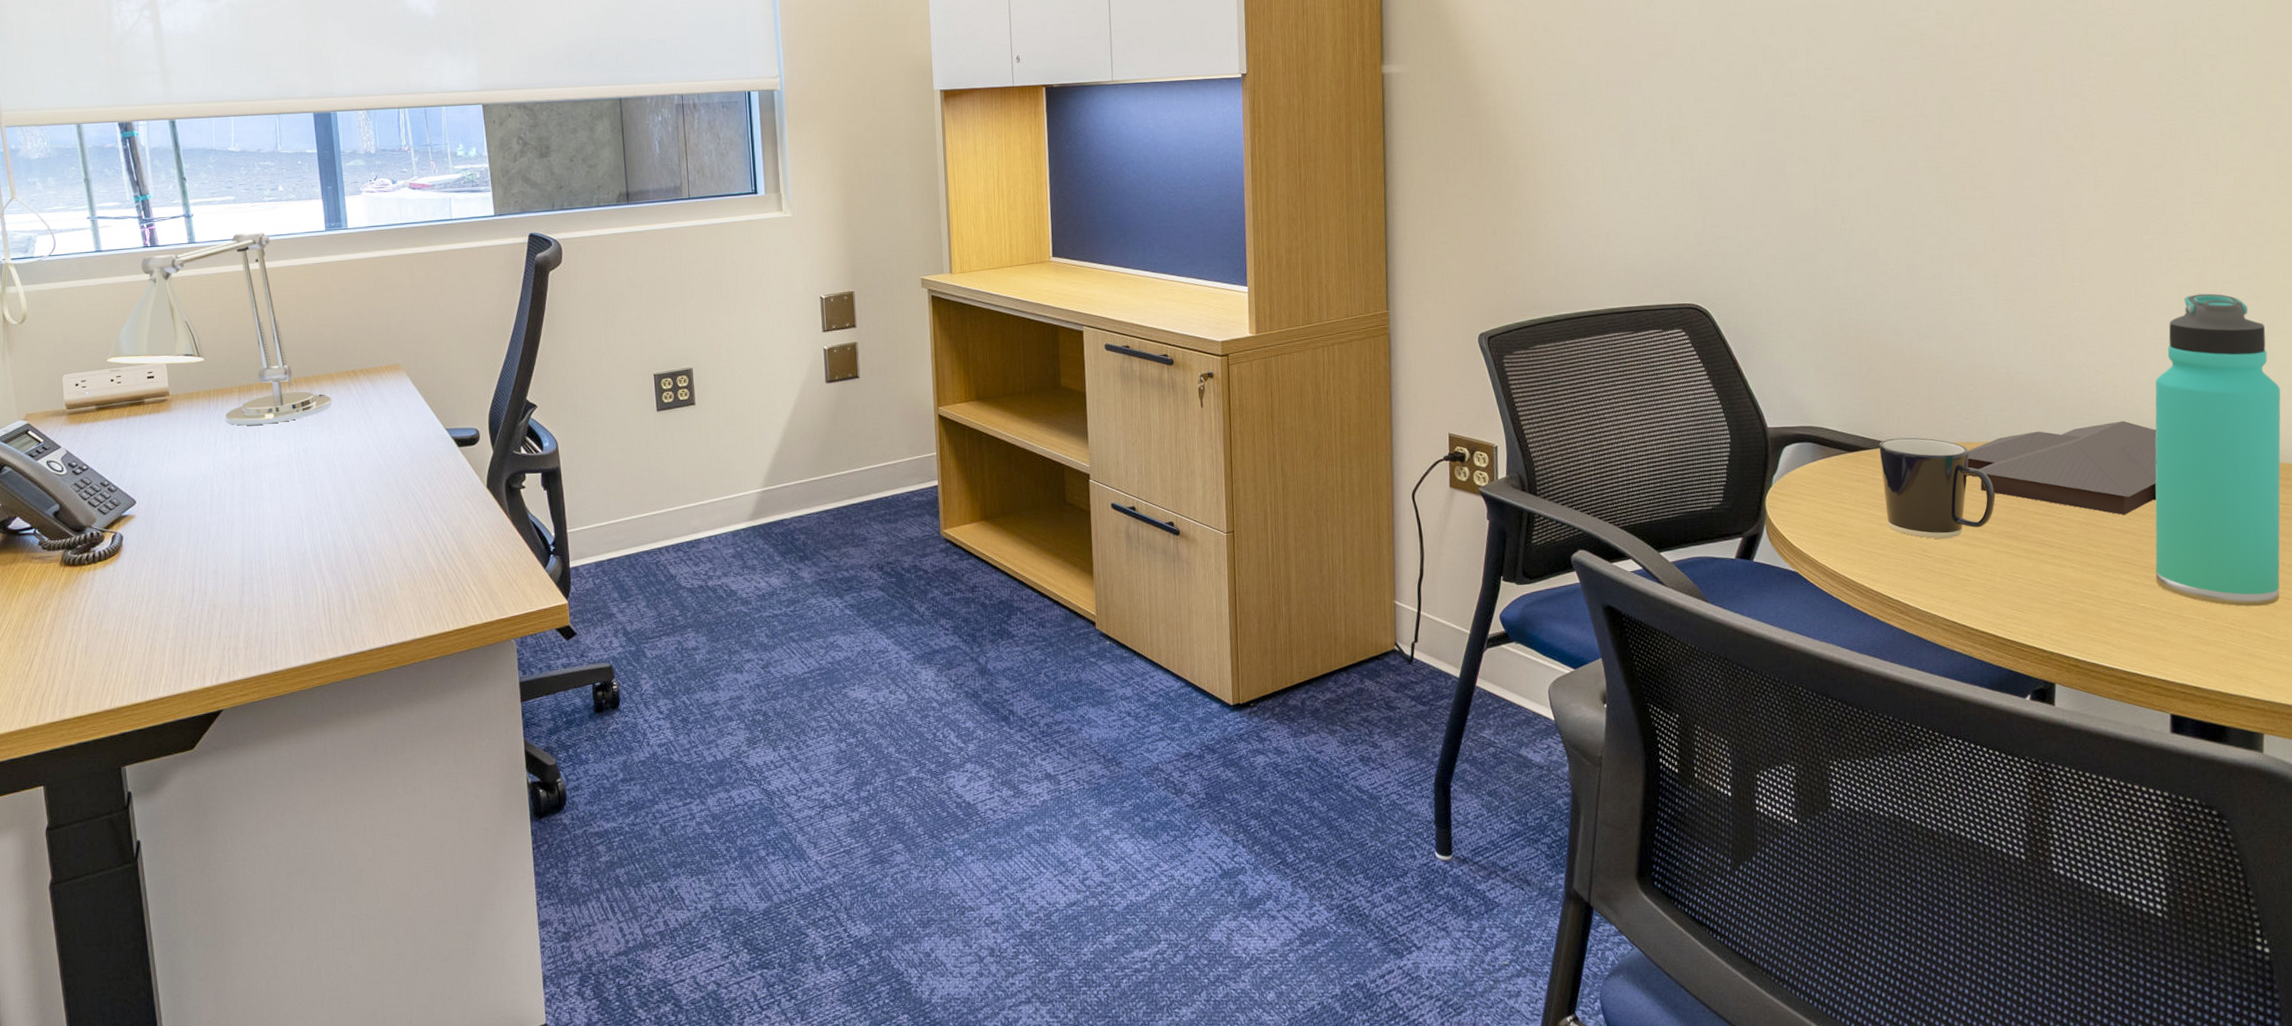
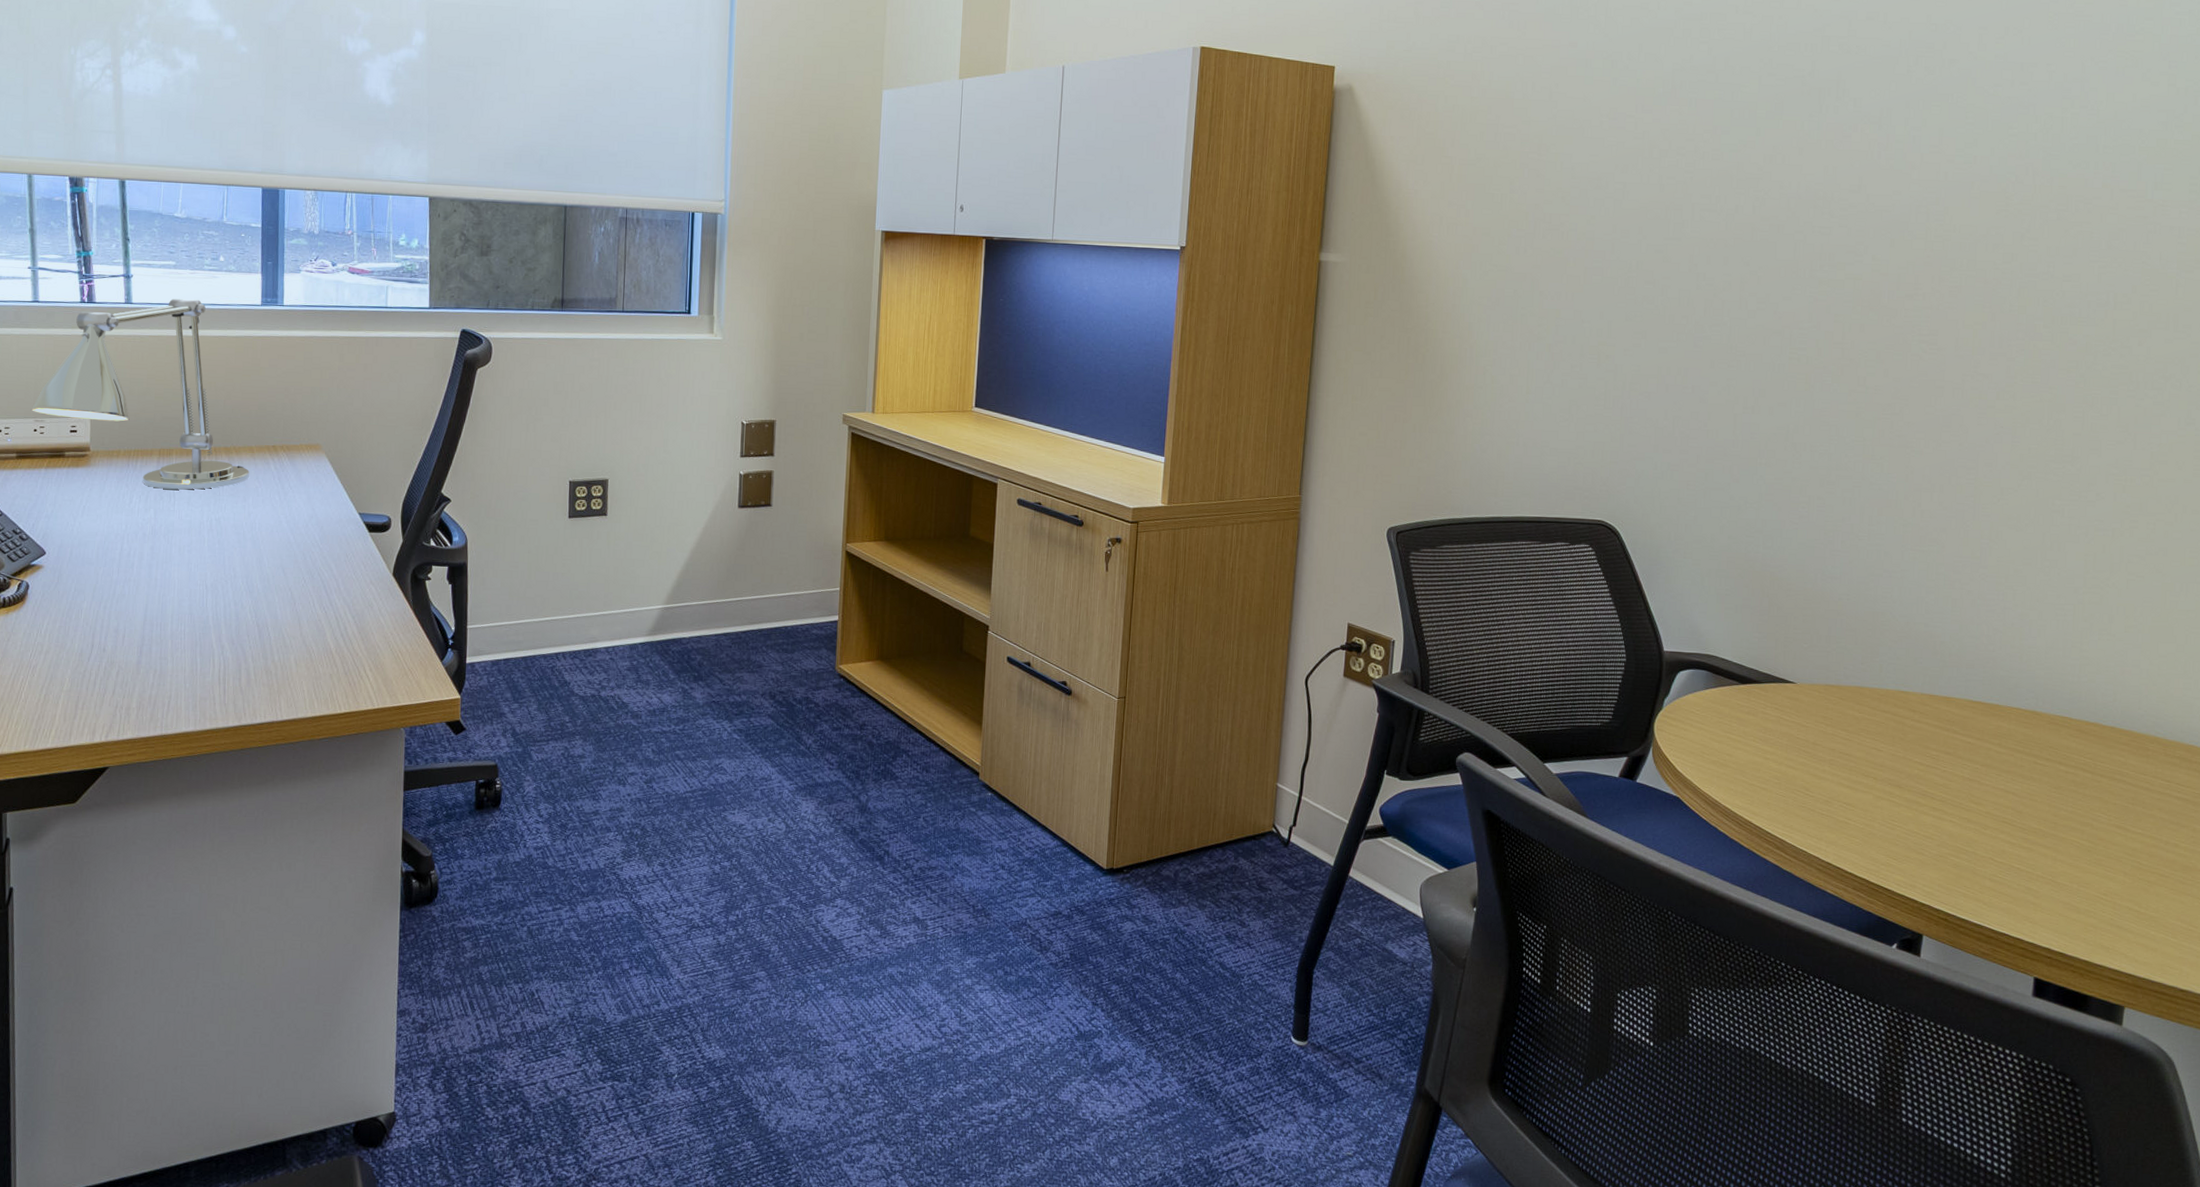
mug: present [1879,437,1996,539] -> none [1772,674,1883,780]
papers: present [1966,421,2157,515] -> none [1856,681,2048,775]
thermos bottle: present [2155,293,2281,607] -> none [2032,564,2176,880]

